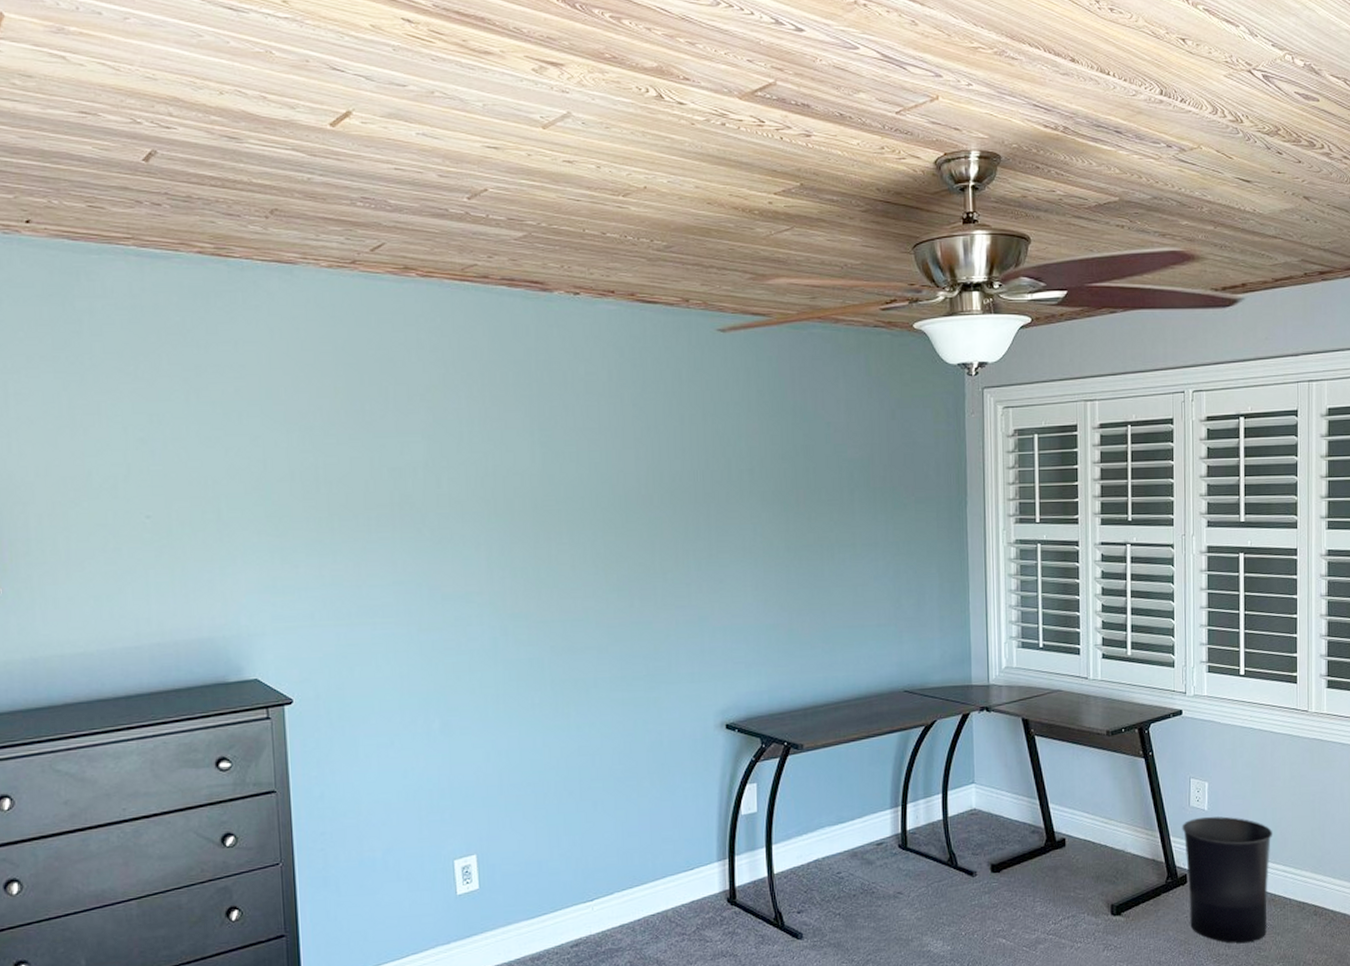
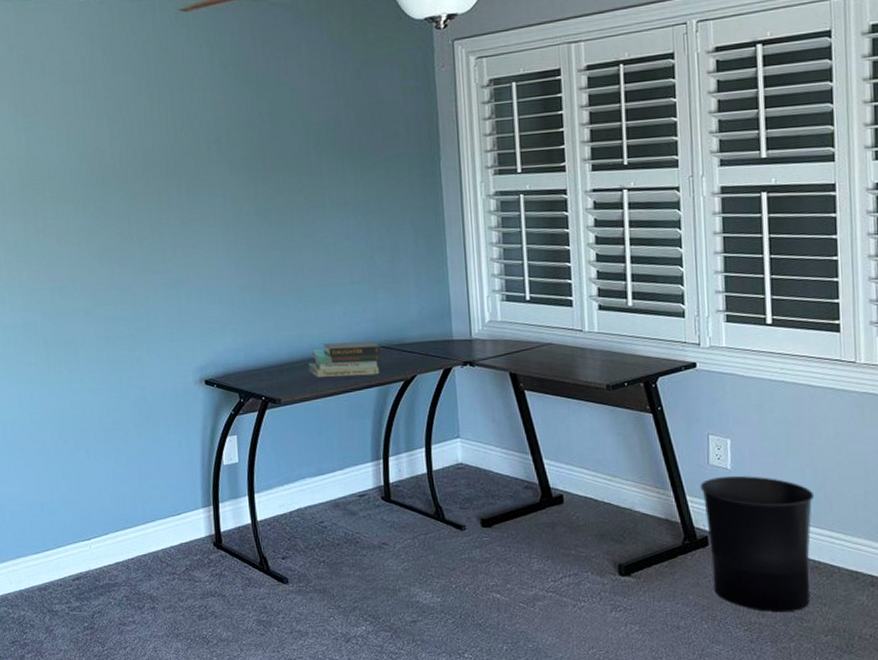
books: none [832,685,903,723] -> present [308,341,381,378]

